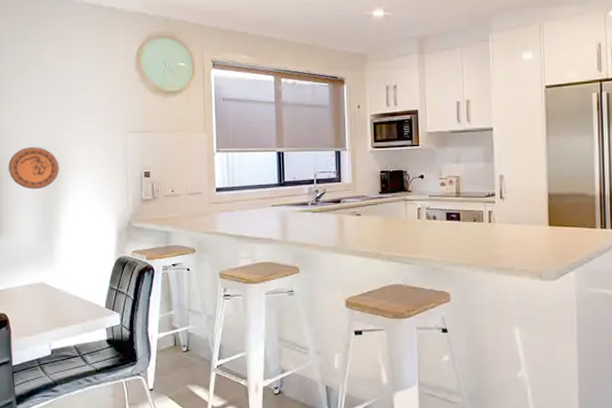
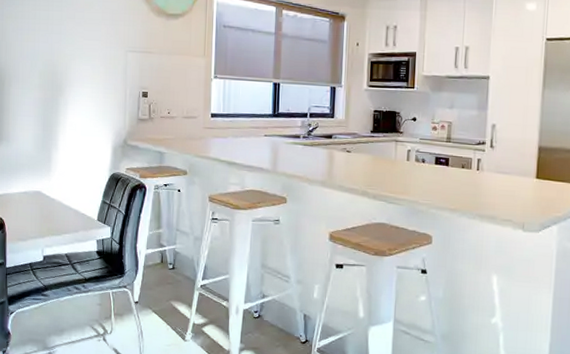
decorative plate: present [8,147,59,190] -> none [11,58,61,101]

